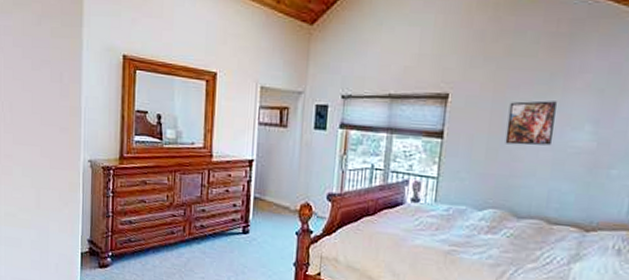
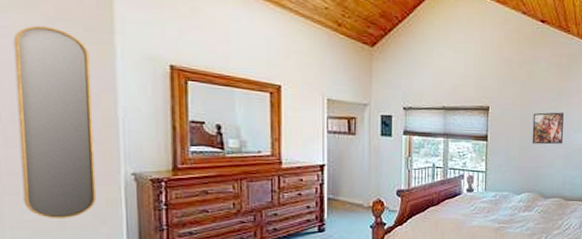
home mirror: none [14,23,64,199] -> present [13,25,97,220]

